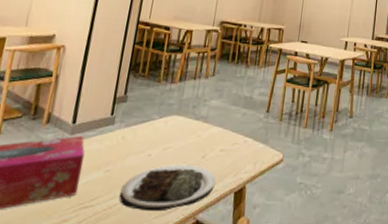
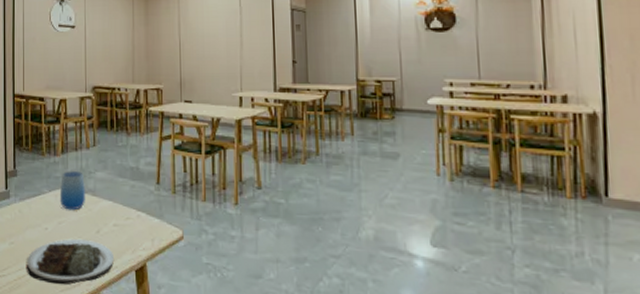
cup: none [169,98,199,137] -> present [59,171,86,211]

